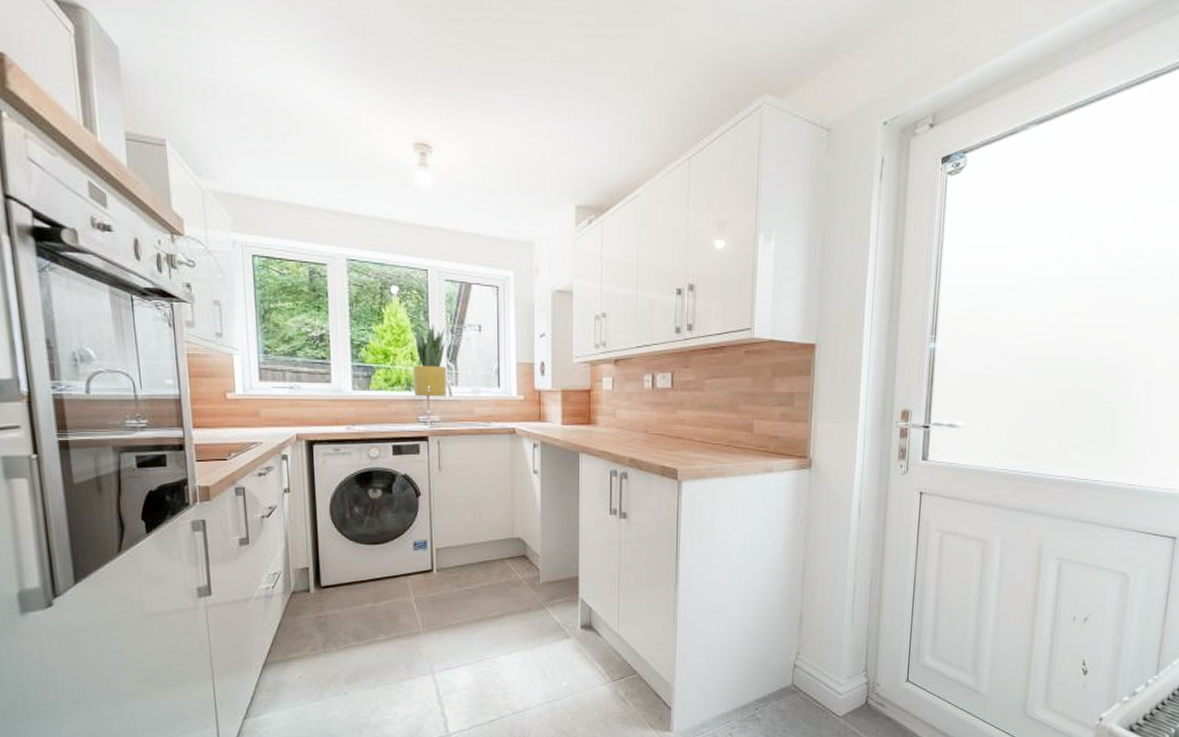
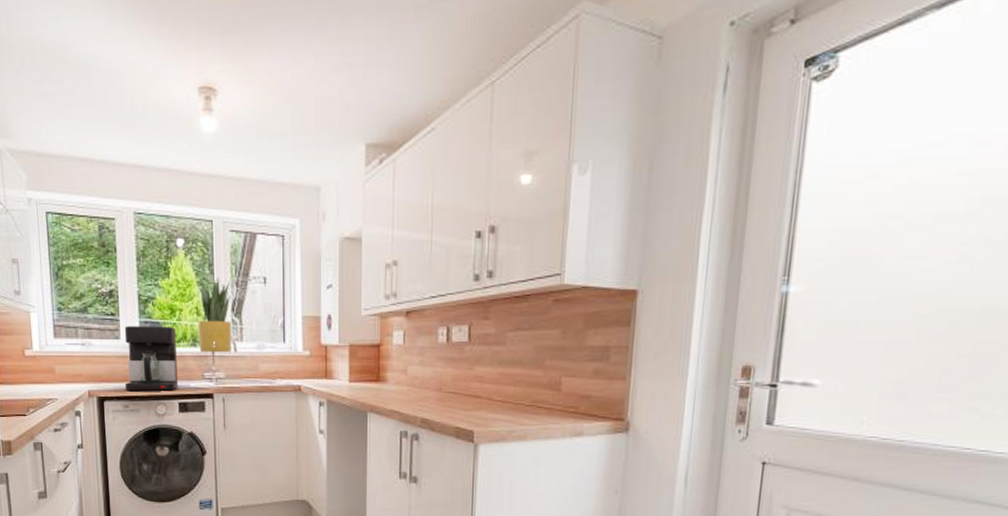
coffee maker: none [335,369,392,435] -> present [124,326,178,392]

